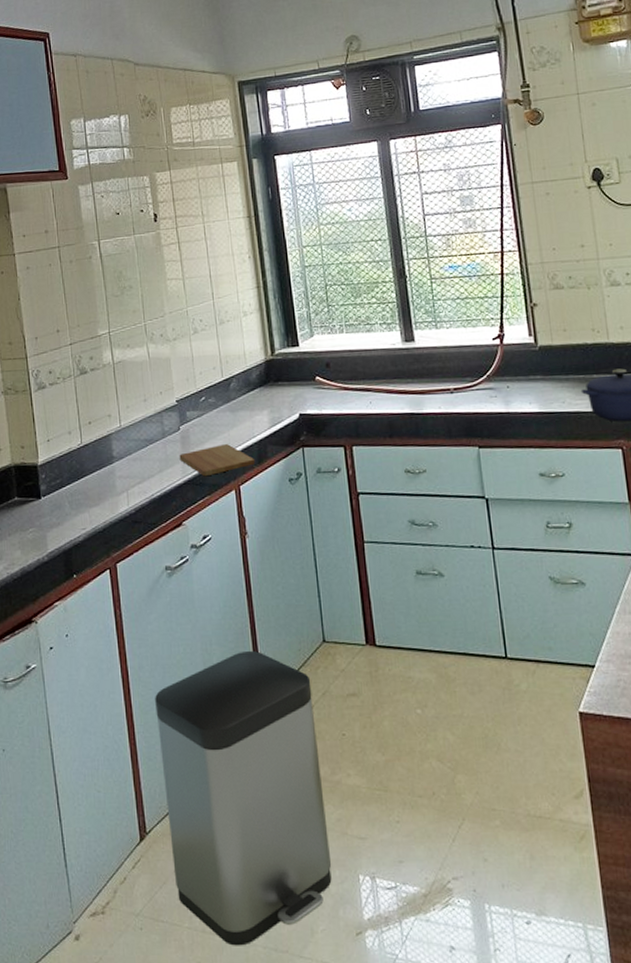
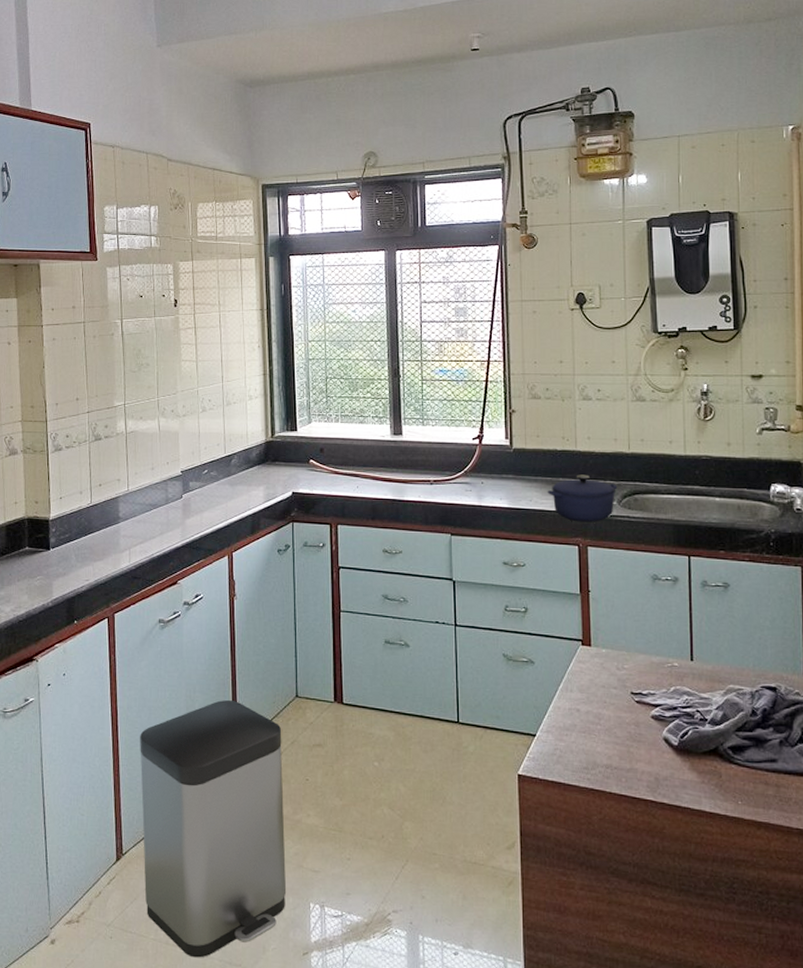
cutting board: present [179,444,256,477] -> none [180,514,249,542]

